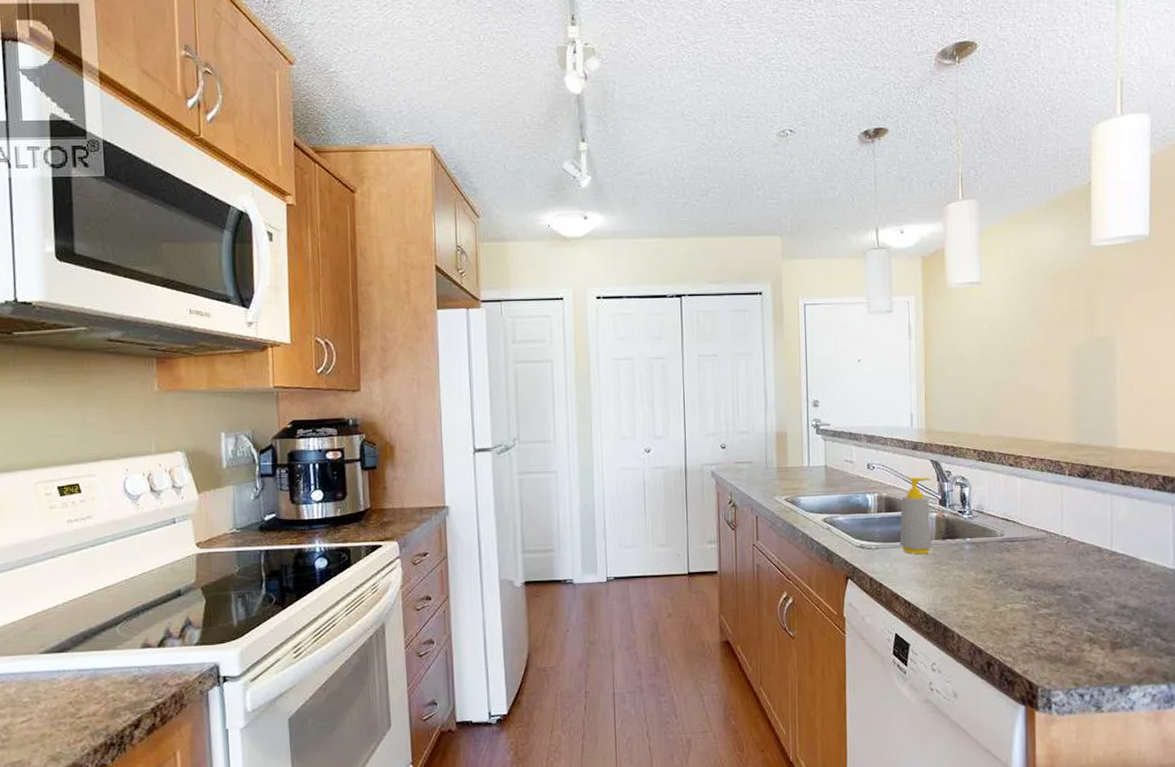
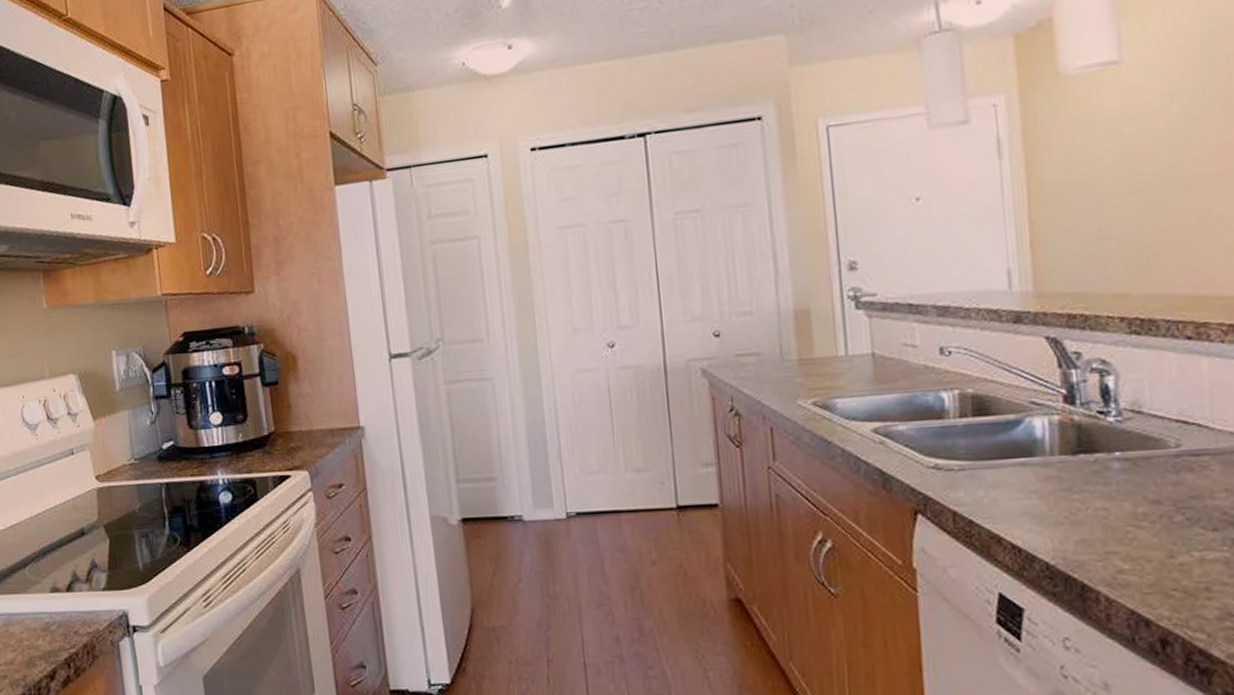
soap bottle: present [899,476,933,555] -> none [997,362,1055,478]

